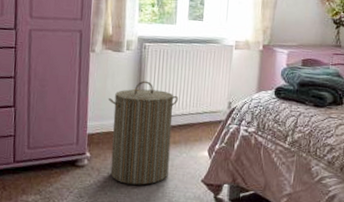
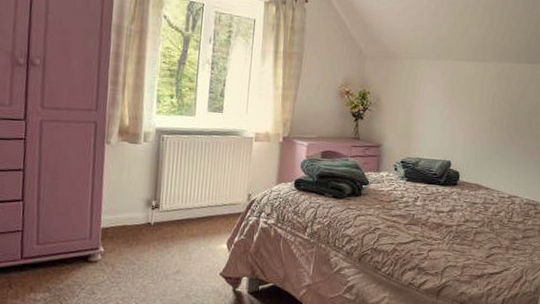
laundry hamper: present [108,81,179,185] -> none [123,173,198,280]

